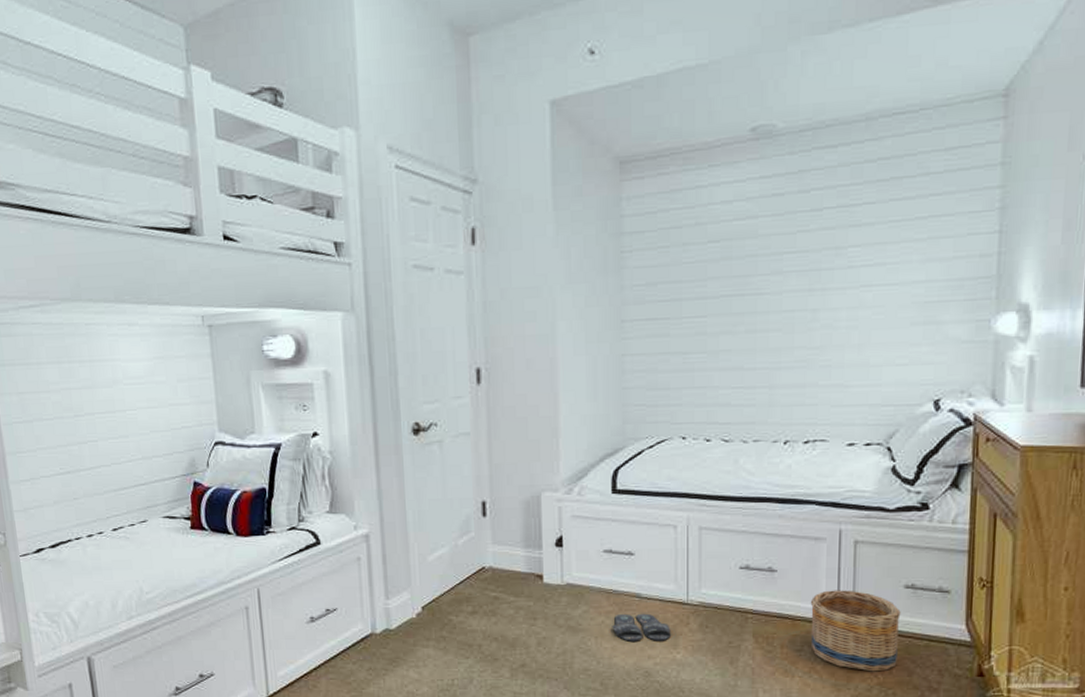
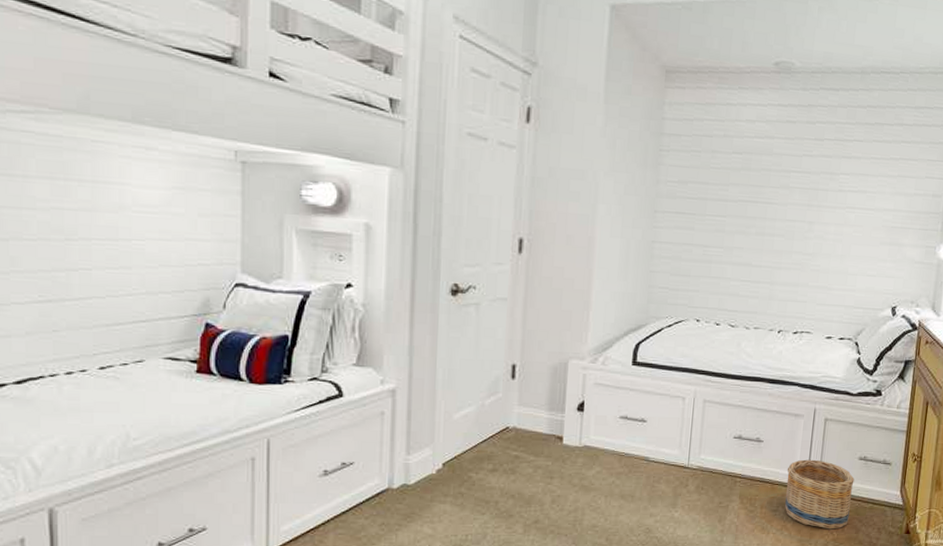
slippers: present [612,613,671,643] -> none [621,475,672,502]

